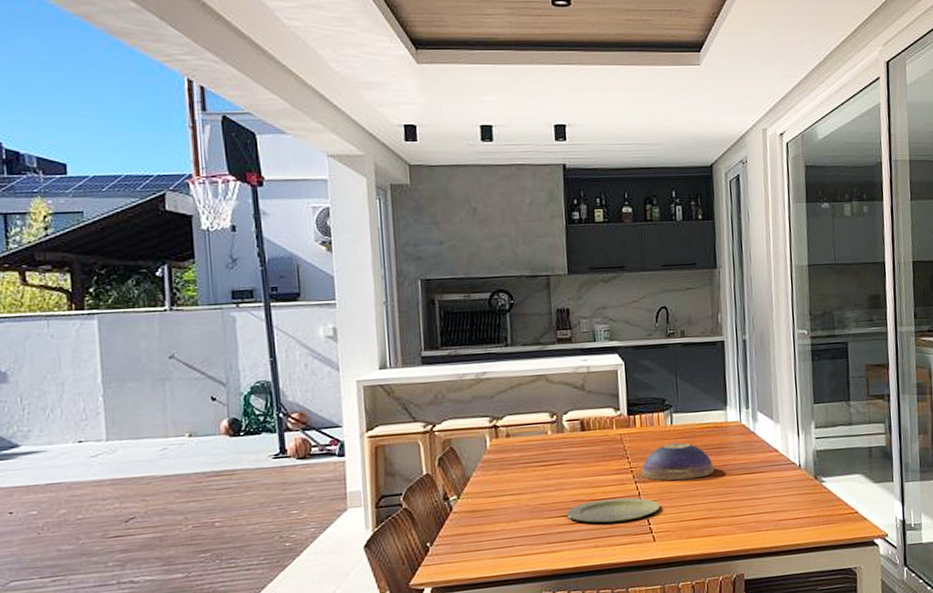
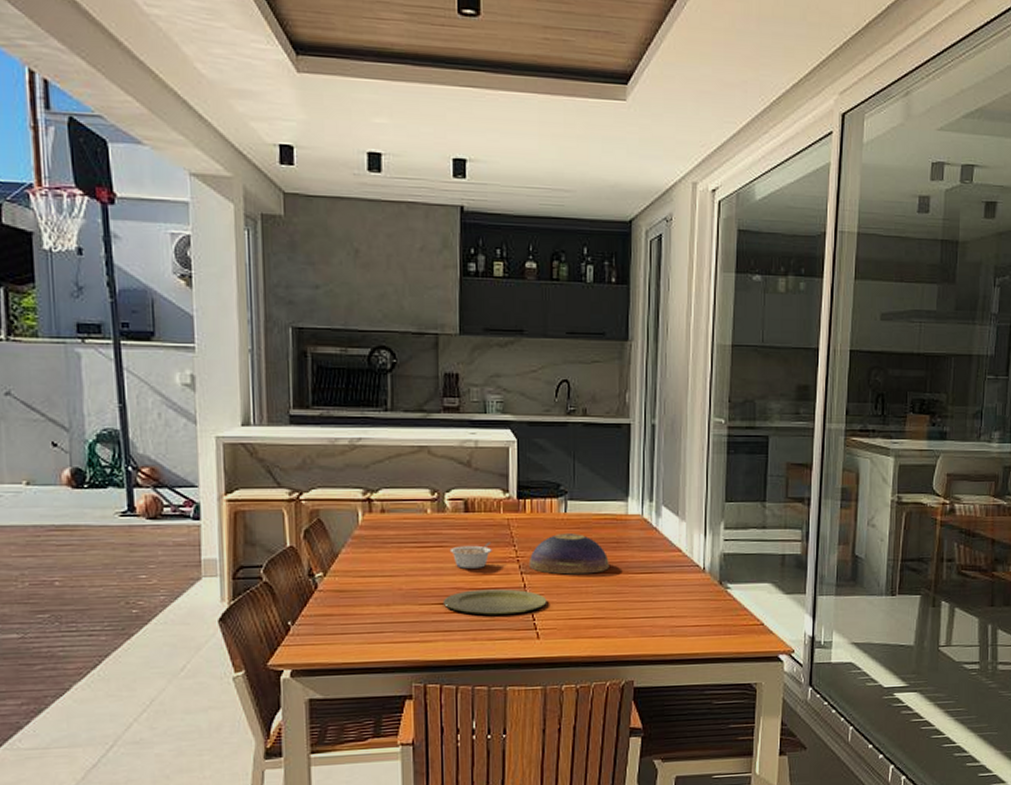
legume: none [569,456,608,483] -> present [449,542,492,569]

